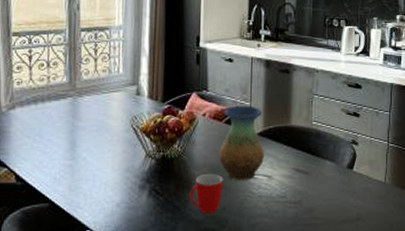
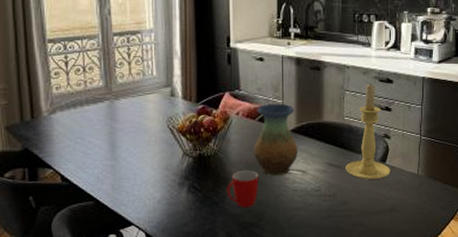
candle holder: none [312,88,358,187] -> present [346,83,391,180]

